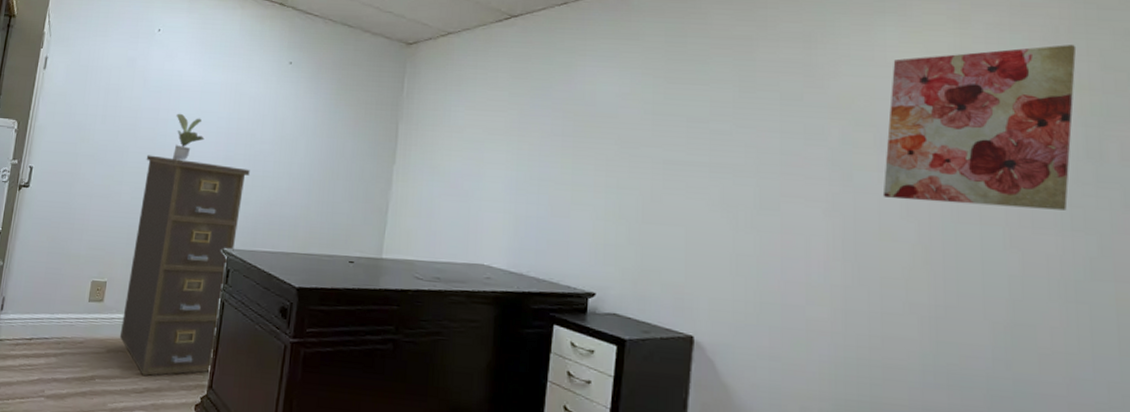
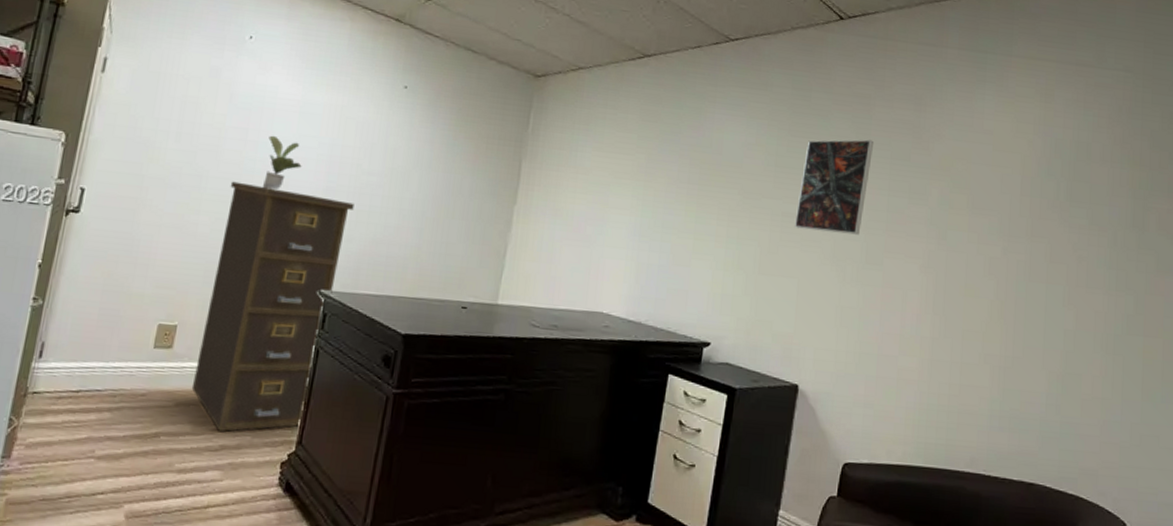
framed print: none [677,81,759,180] -> present [794,139,873,235]
wall art: present [882,45,1077,211] -> none [970,123,1134,273]

